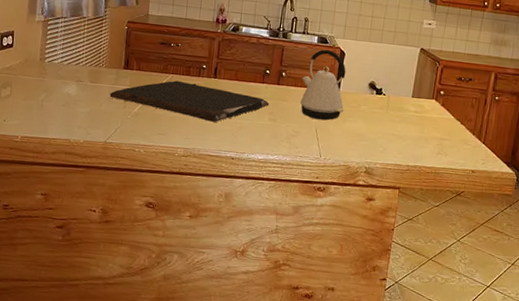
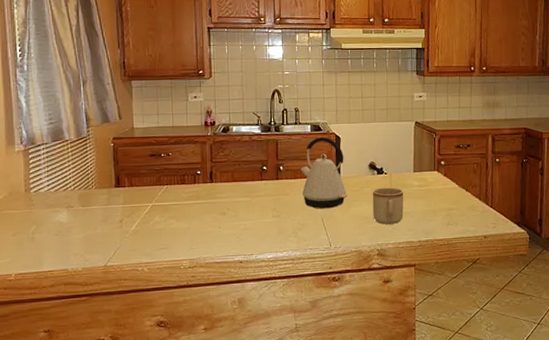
cutting board: present [109,80,270,122] -> none [104,191,271,228]
mug: none [365,107,399,145] -> present [372,187,404,224]

